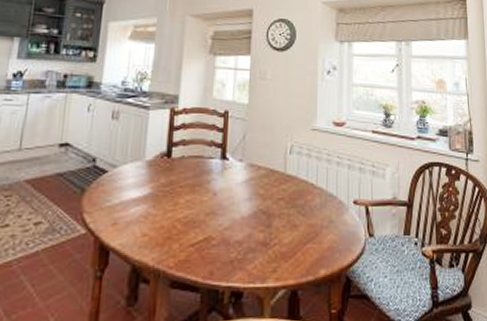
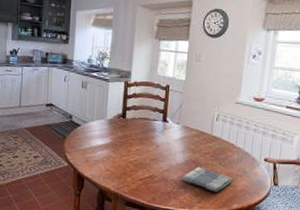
dish towel: none [248,218,317,254] -> present [181,166,233,192]

